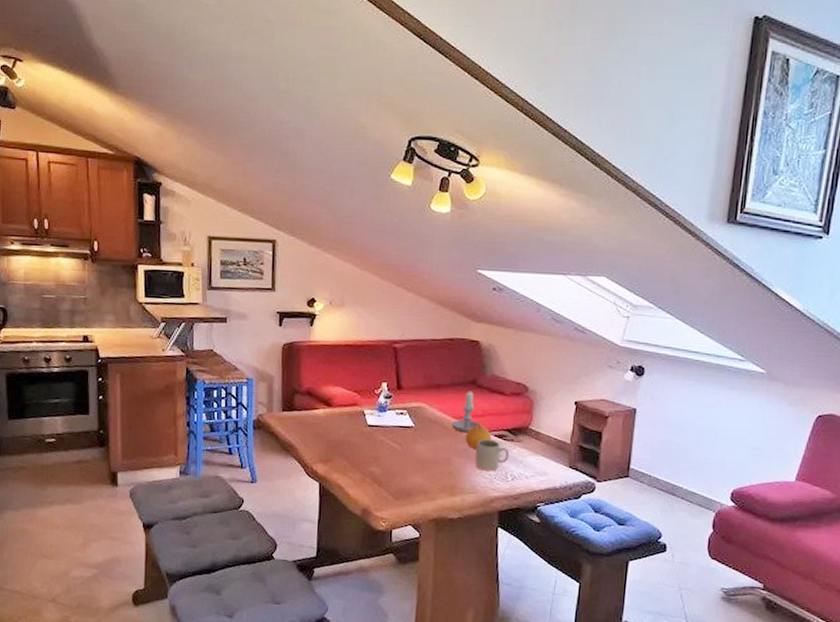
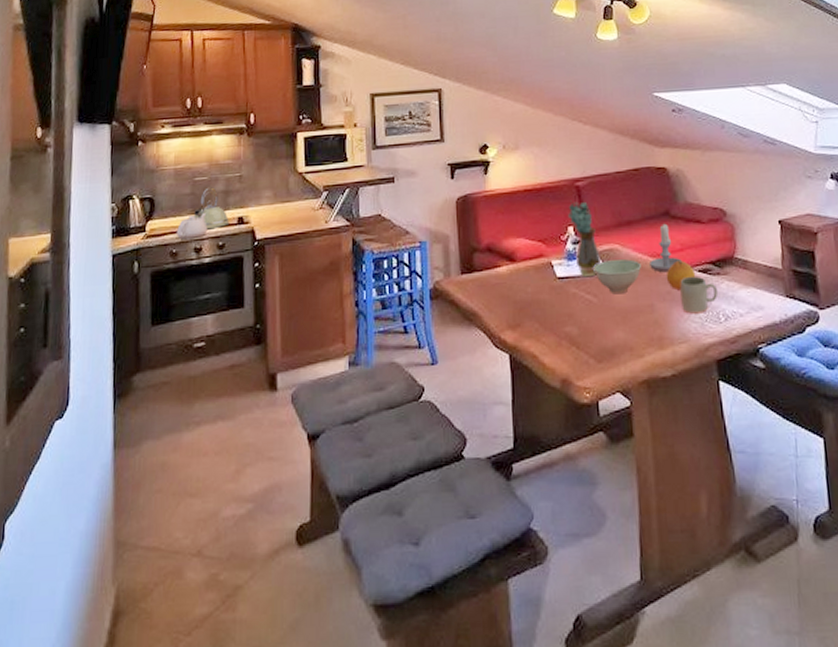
teapot: none [28,327,56,349] -> present [177,212,208,239]
kettle: none [43,305,76,344] -> present [194,187,230,230]
vase: none [383,359,409,429] -> present [568,200,602,278]
bowl: none [401,416,444,446] -> present [593,259,641,295]

